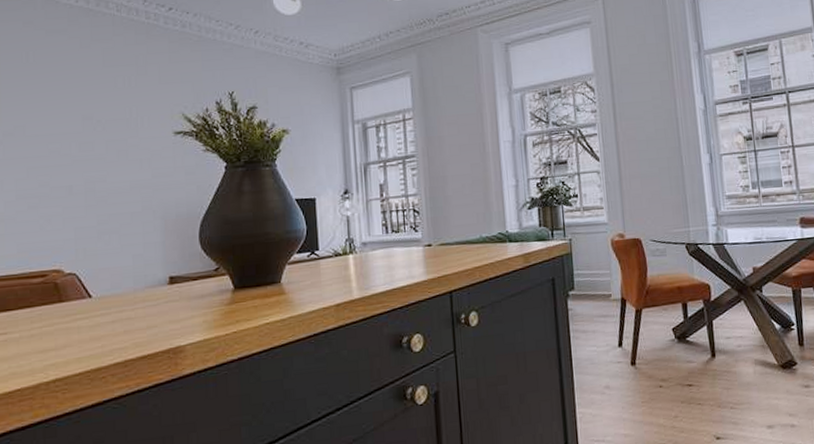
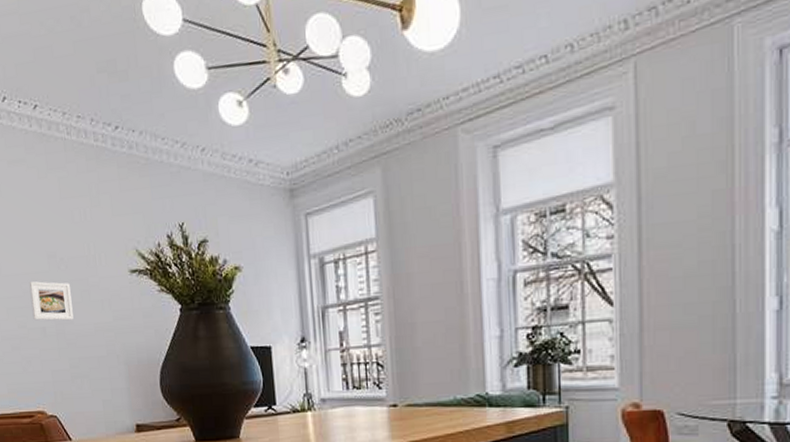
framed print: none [57,141,107,179] -> present [29,281,74,321]

